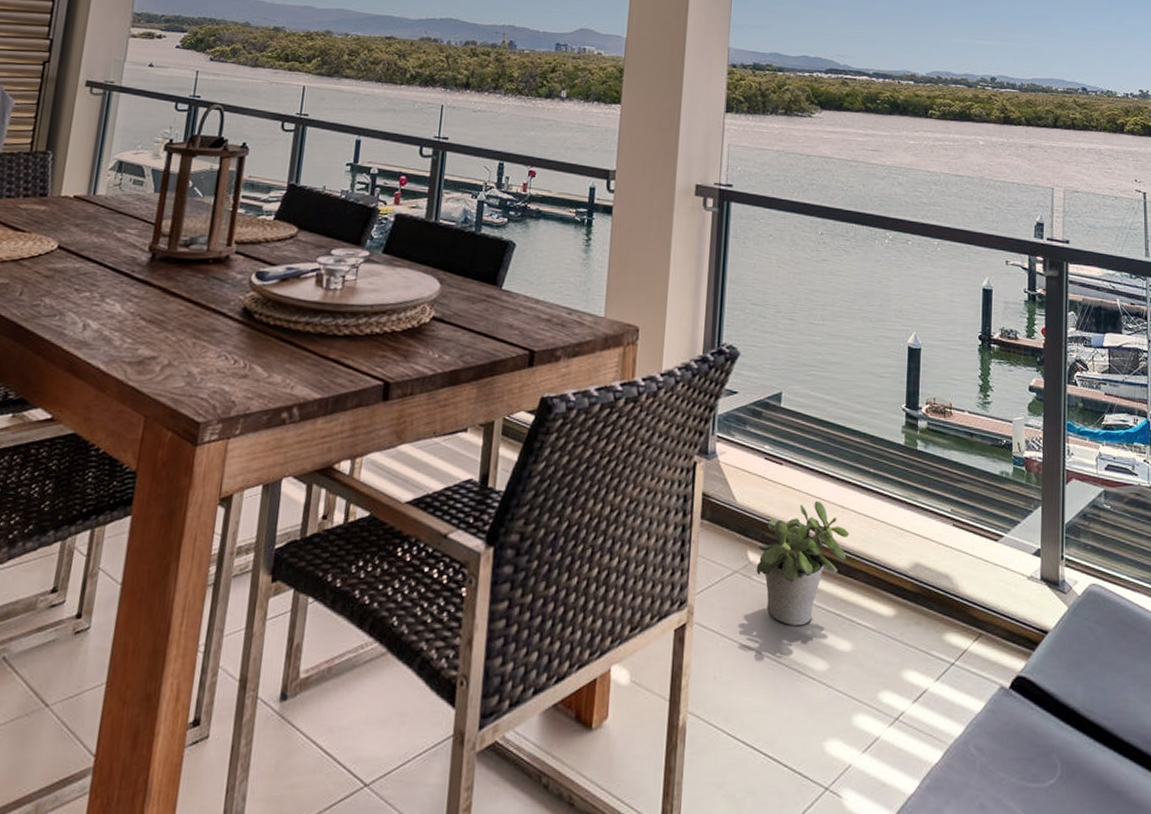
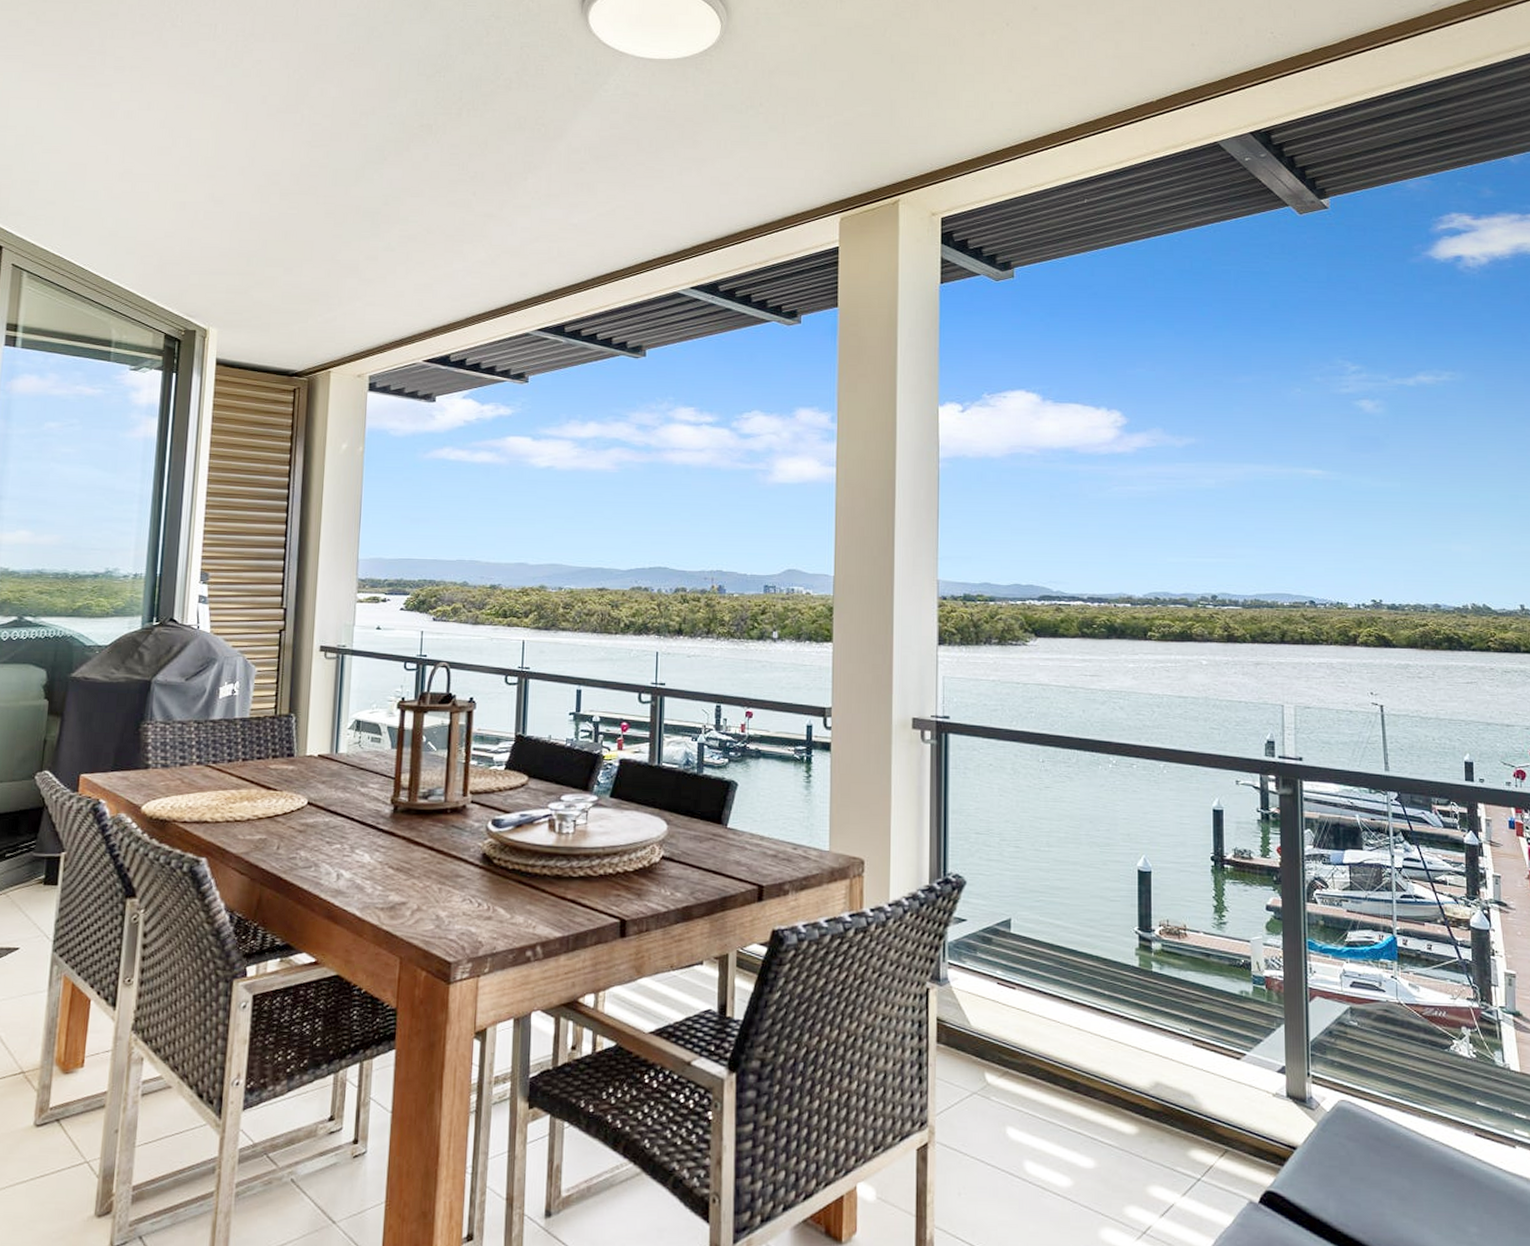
potted plant: present [756,500,849,626] -> none [994,1023,1087,1144]

